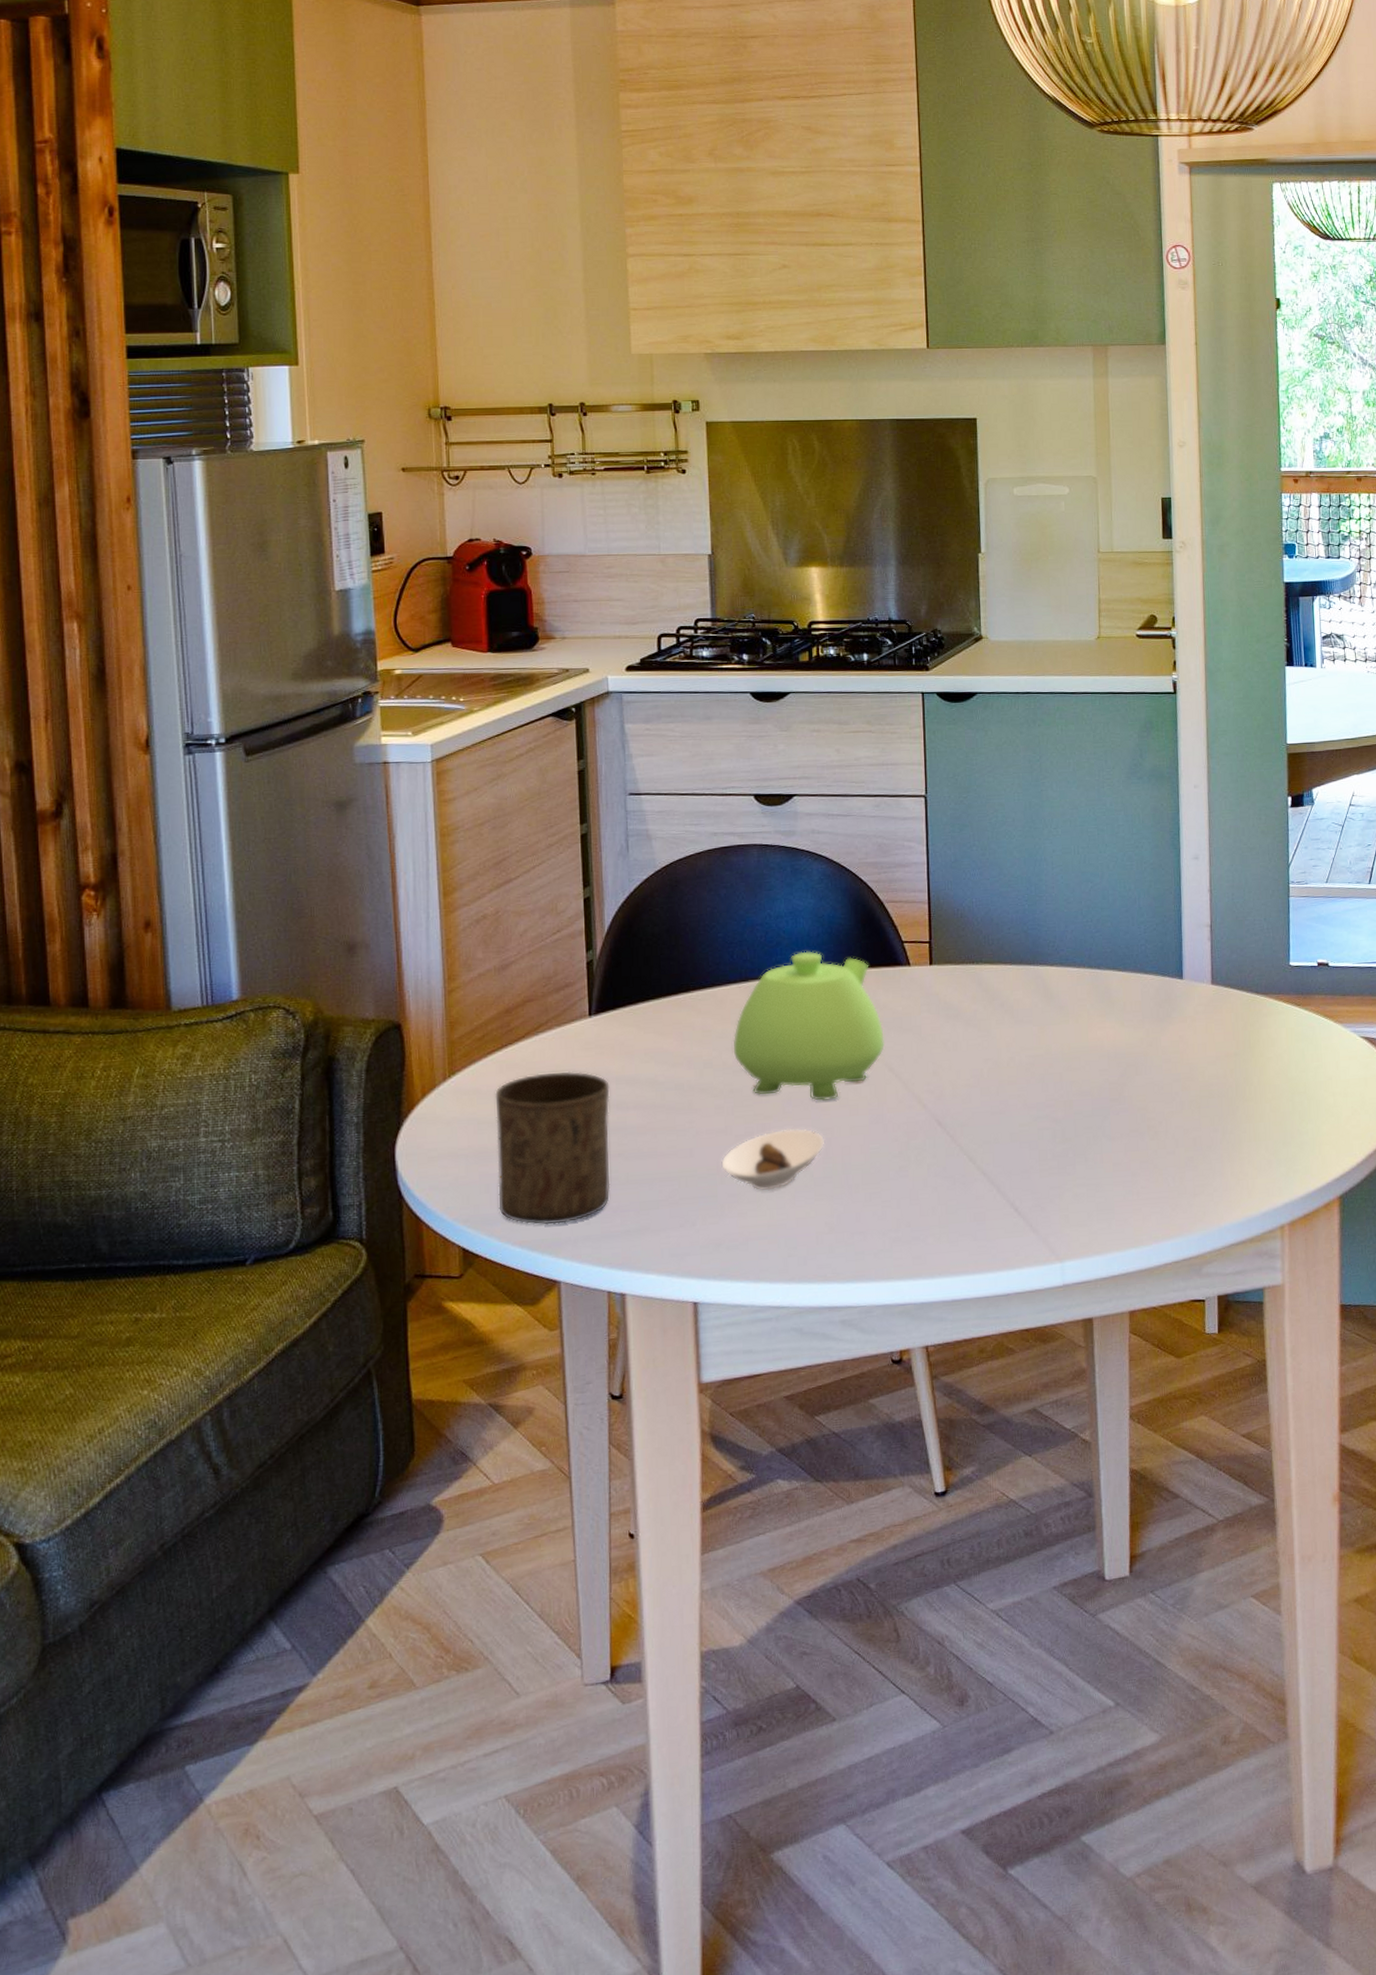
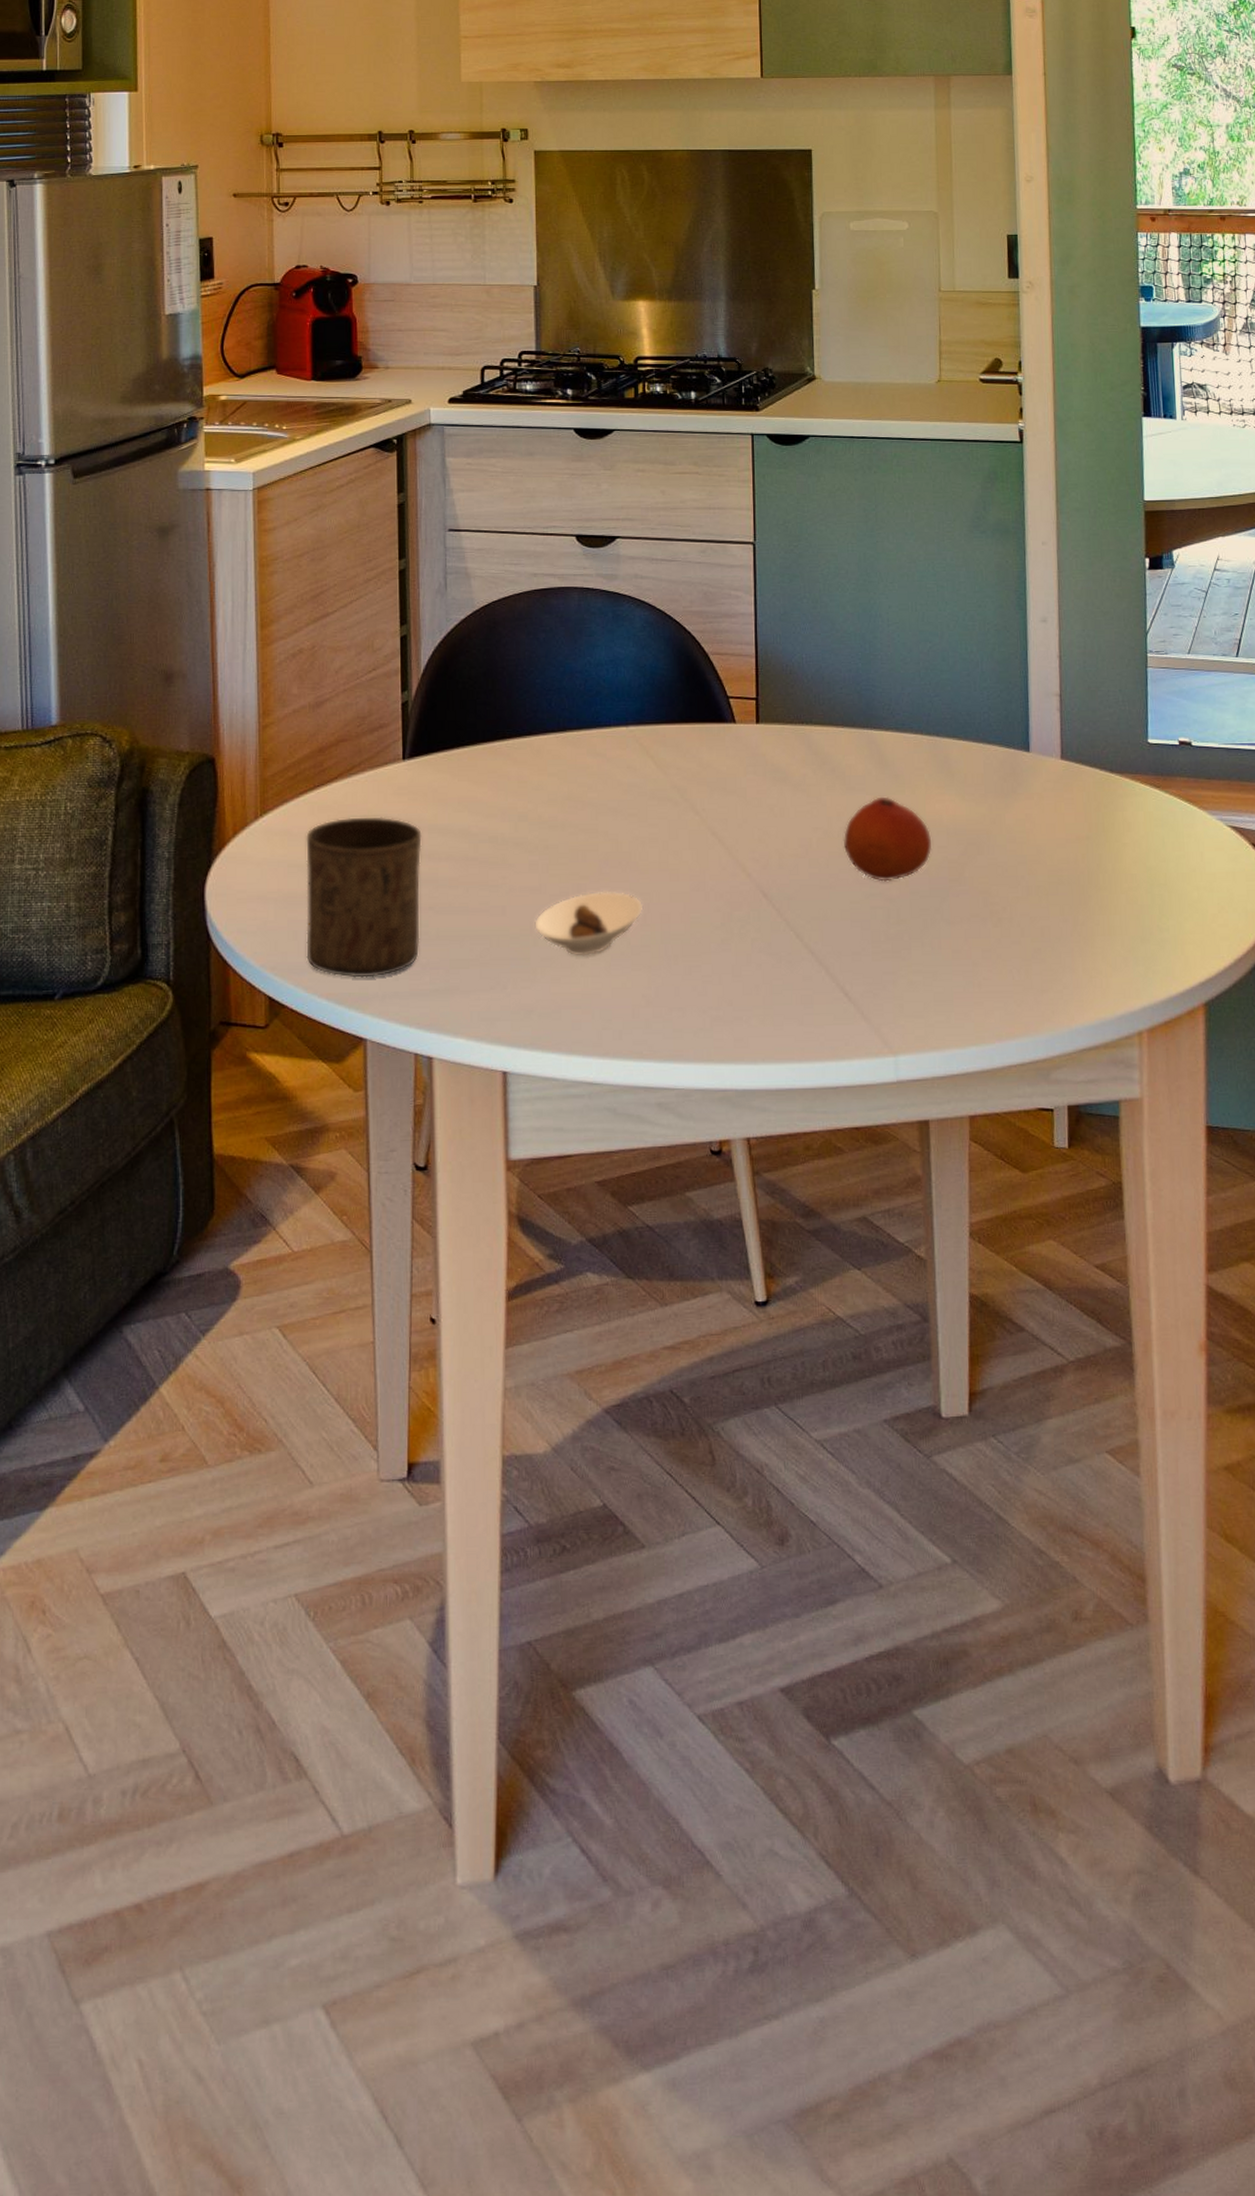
teapot: present [733,951,884,1101] -> none [549,702,707,863]
fruit: none [1012,1026,1095,1105] -> present [843,796,932,882]

